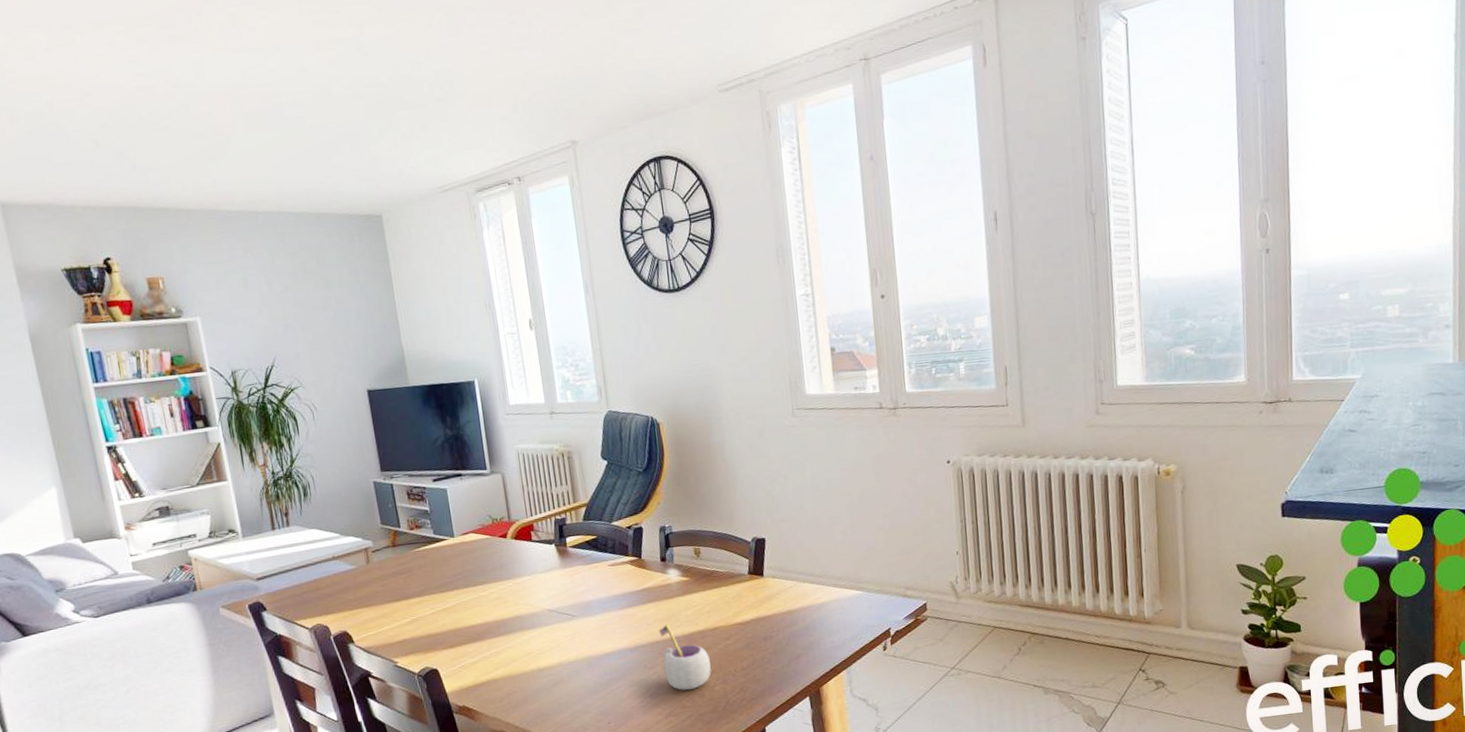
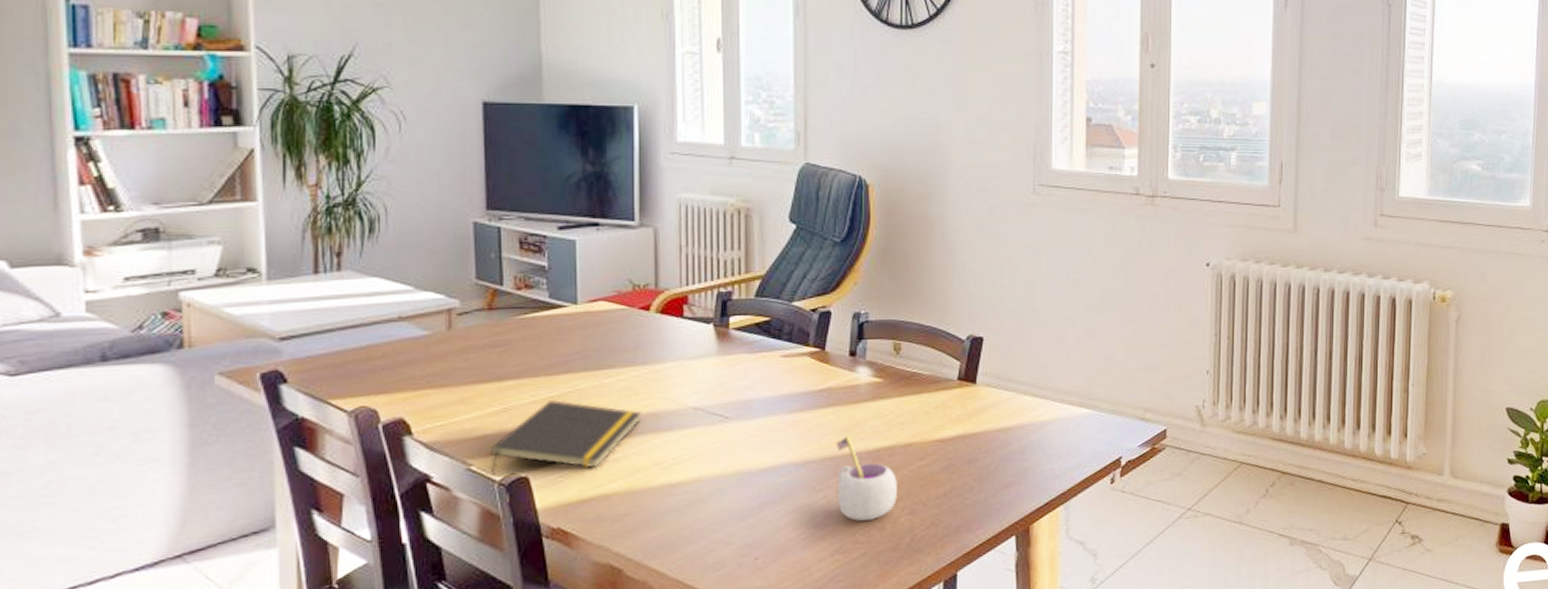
notepad: none [408,611,512,670] -> present [491,400,642,476]

